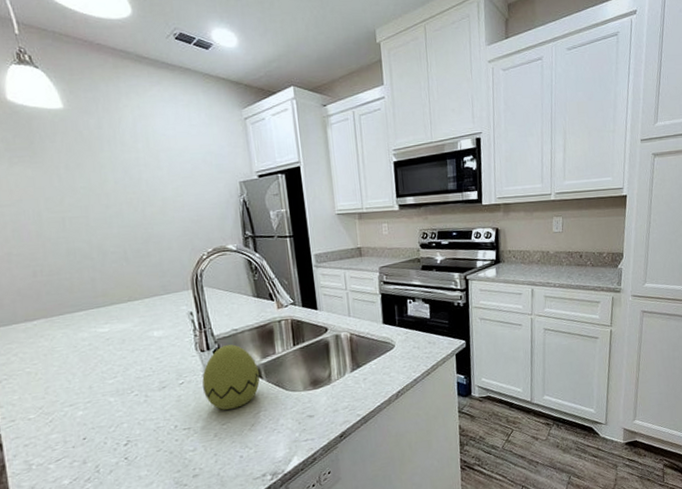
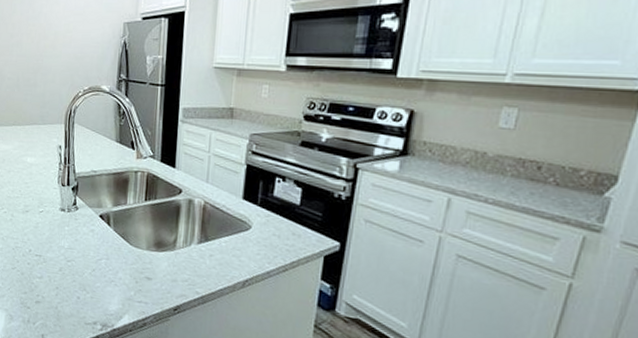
decorative egg: present [202,344,260,410] -> none [57,184,109,249]

